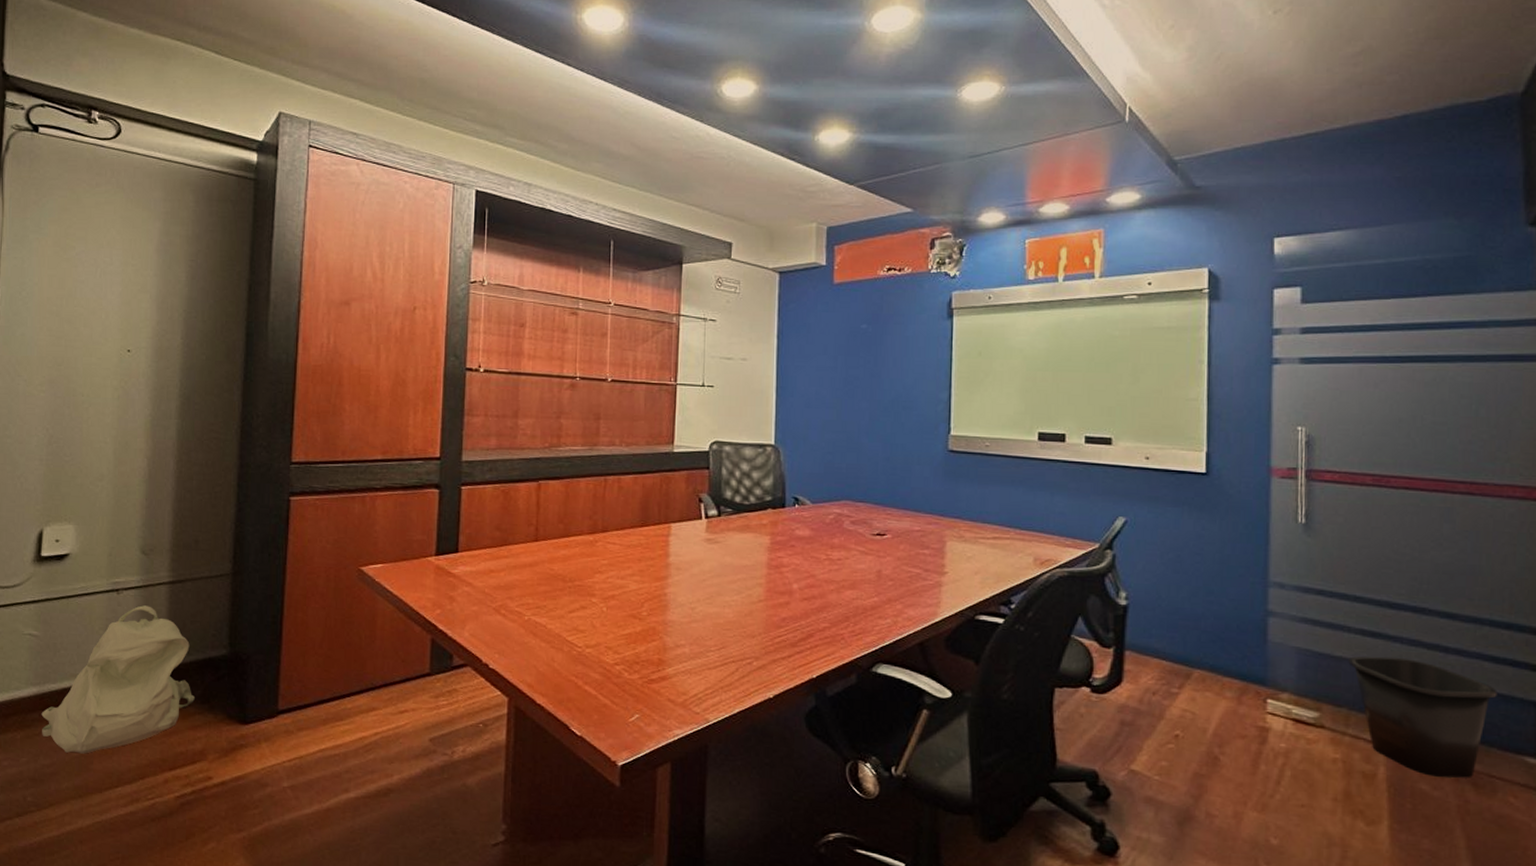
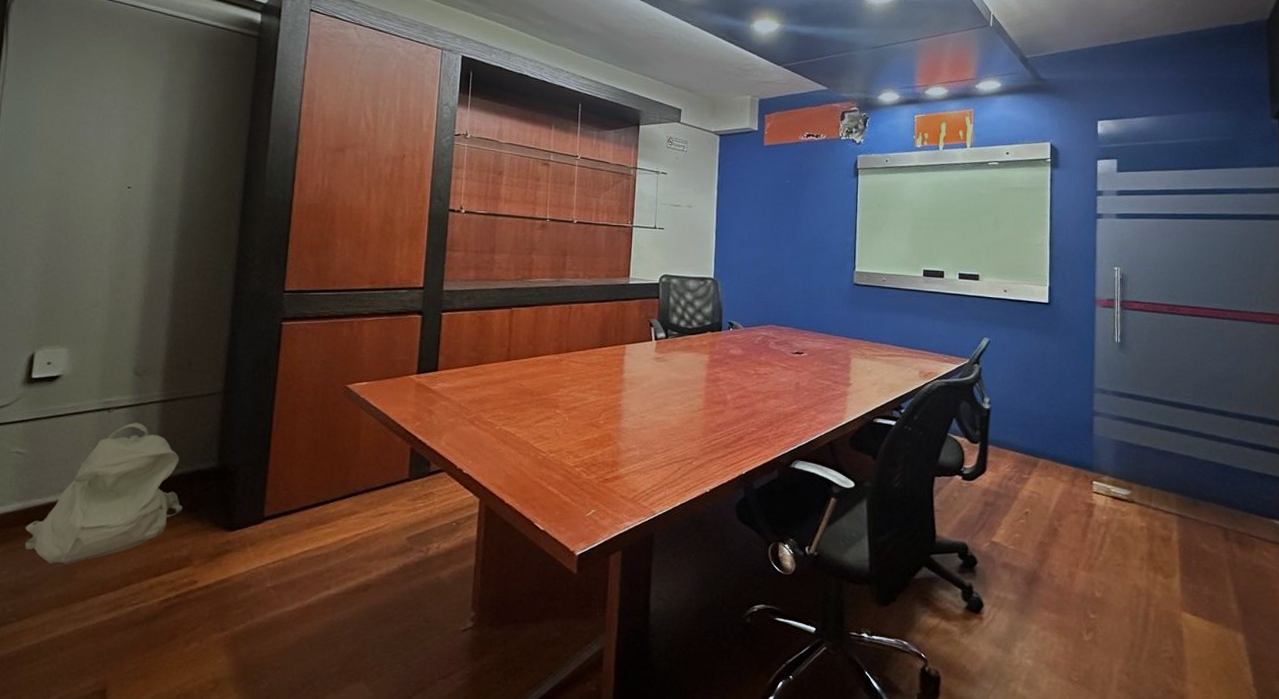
waste bin: present [1348,656,1498,778] -> none [1151,445,1255,538]

